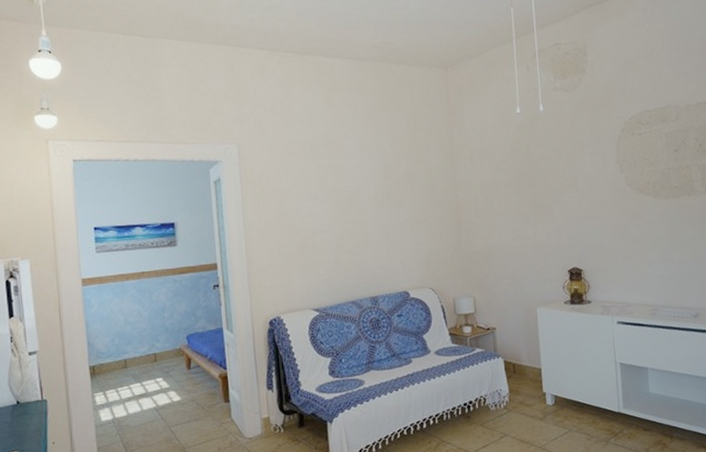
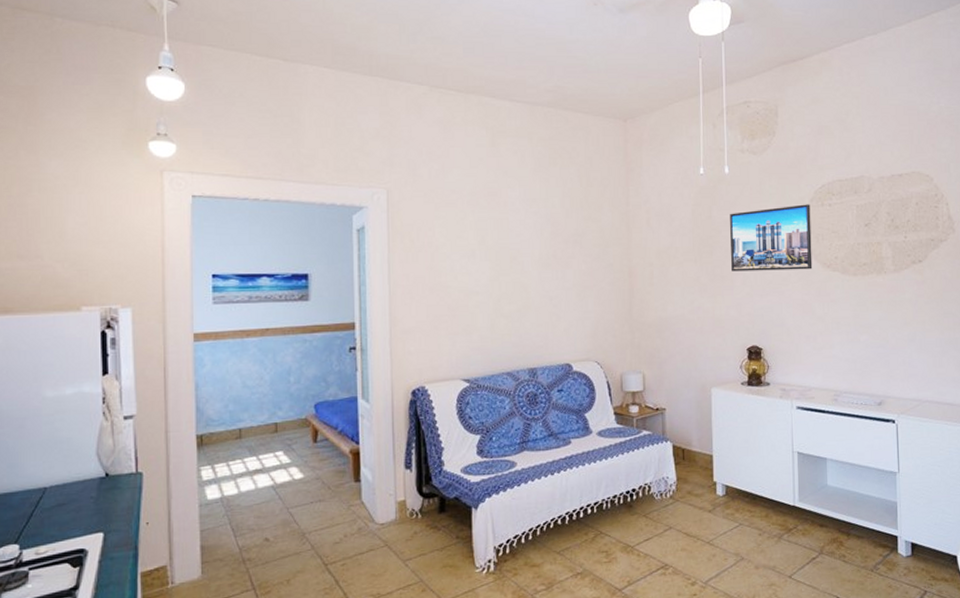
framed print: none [546,135,626,201] -> present [730,204,813,272]

